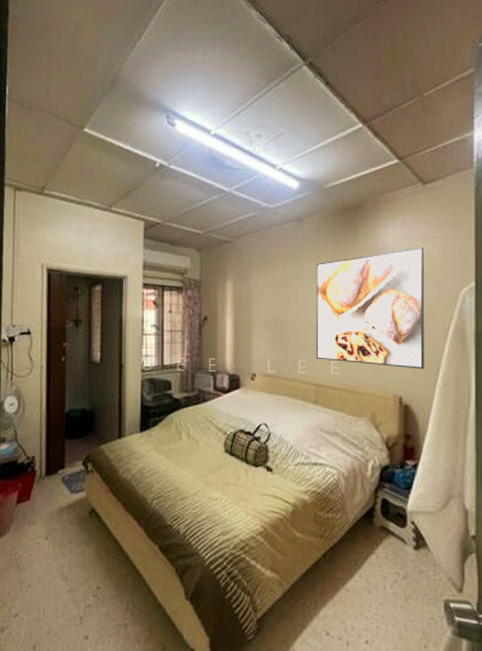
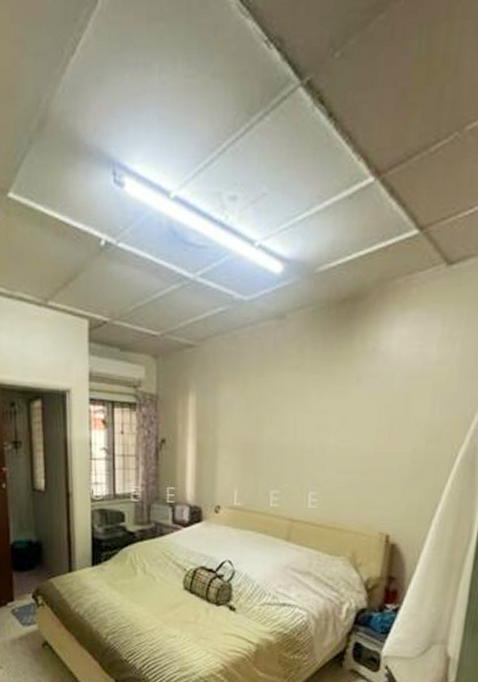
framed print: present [315,247,424,370] -> none [291,351,437,504]

